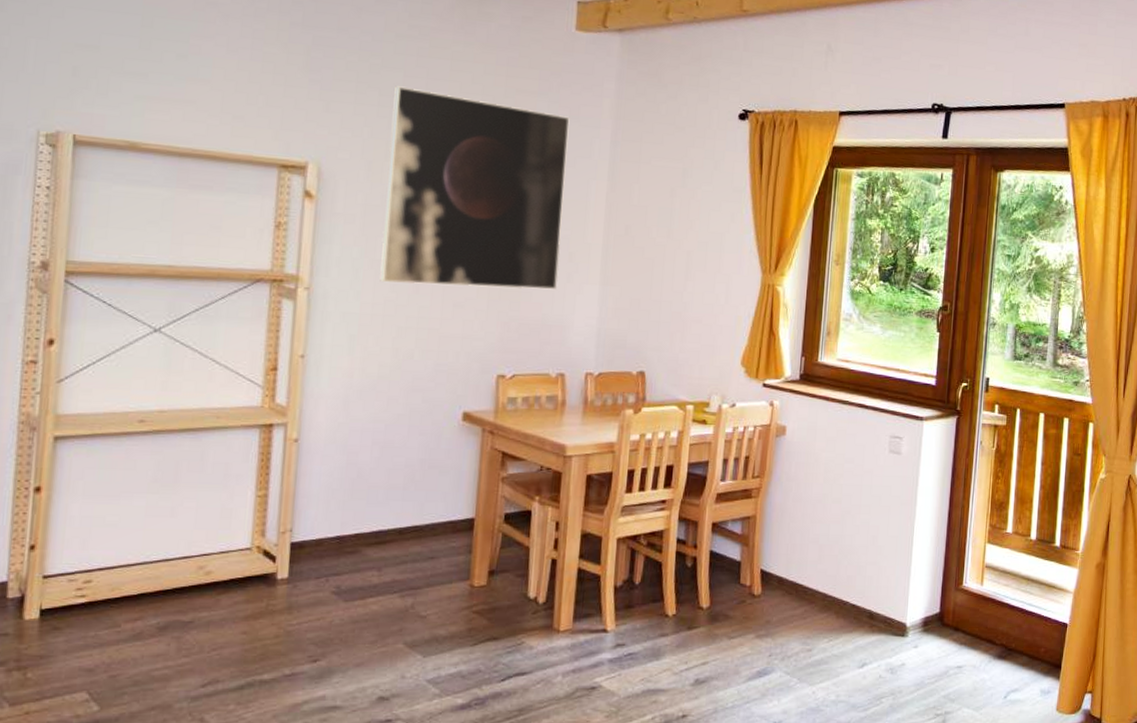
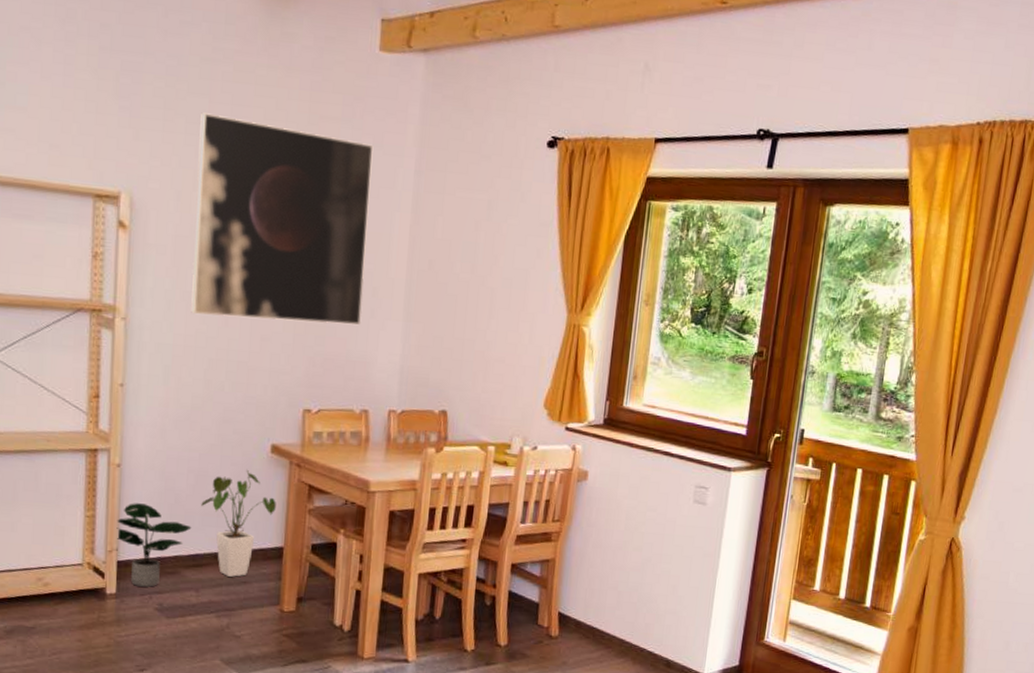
potted plant: none [291,479,375,569] -> present [116,503,192,587]
house plant: none [386,438,467,553] -> present [201,469,276,577]

